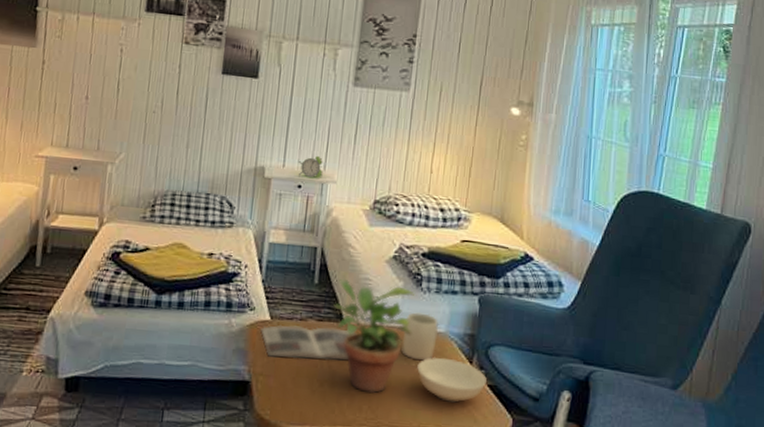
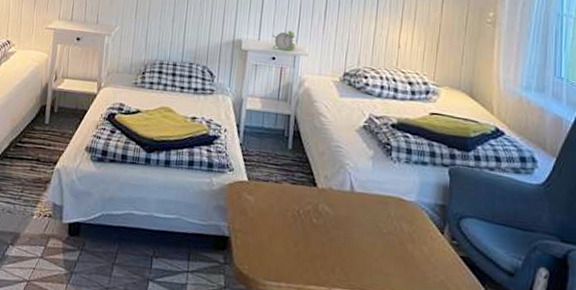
magazine: present [260,324,356,362] -> none [239,185,328,225]
potted plant: present [333,279,417,393] -> none [306,146,387,257]
mug: present [401,312,439,361] -> none [372,180,410,228]
bowl: present [417,356,487,403] -> none [388,225,459,272]

